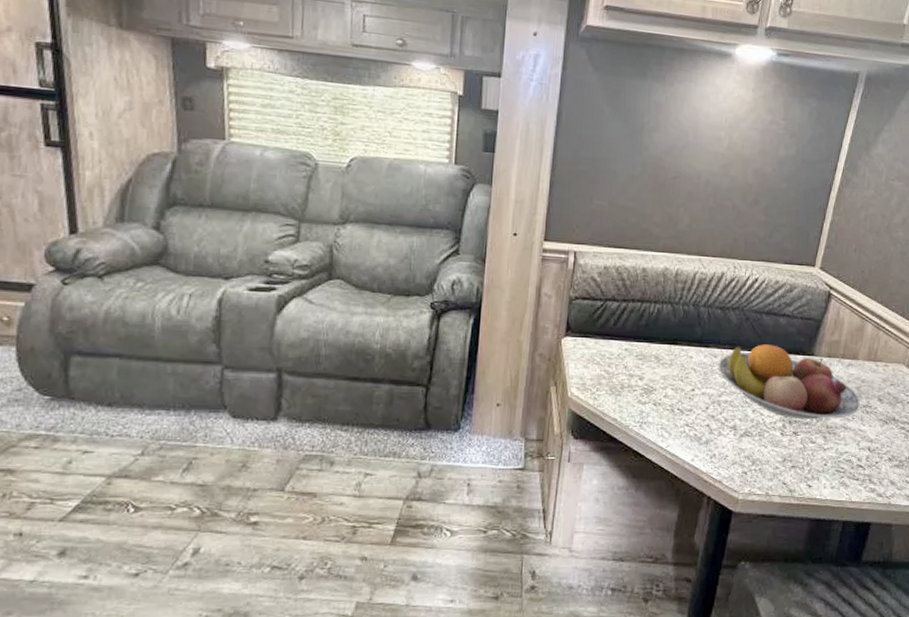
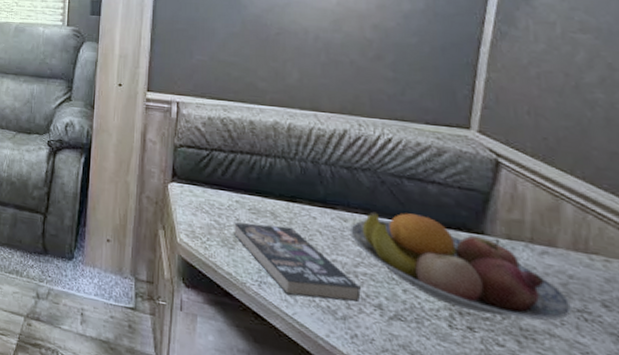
book: none [620,368,722,430] -> present [233,222,361,302]

